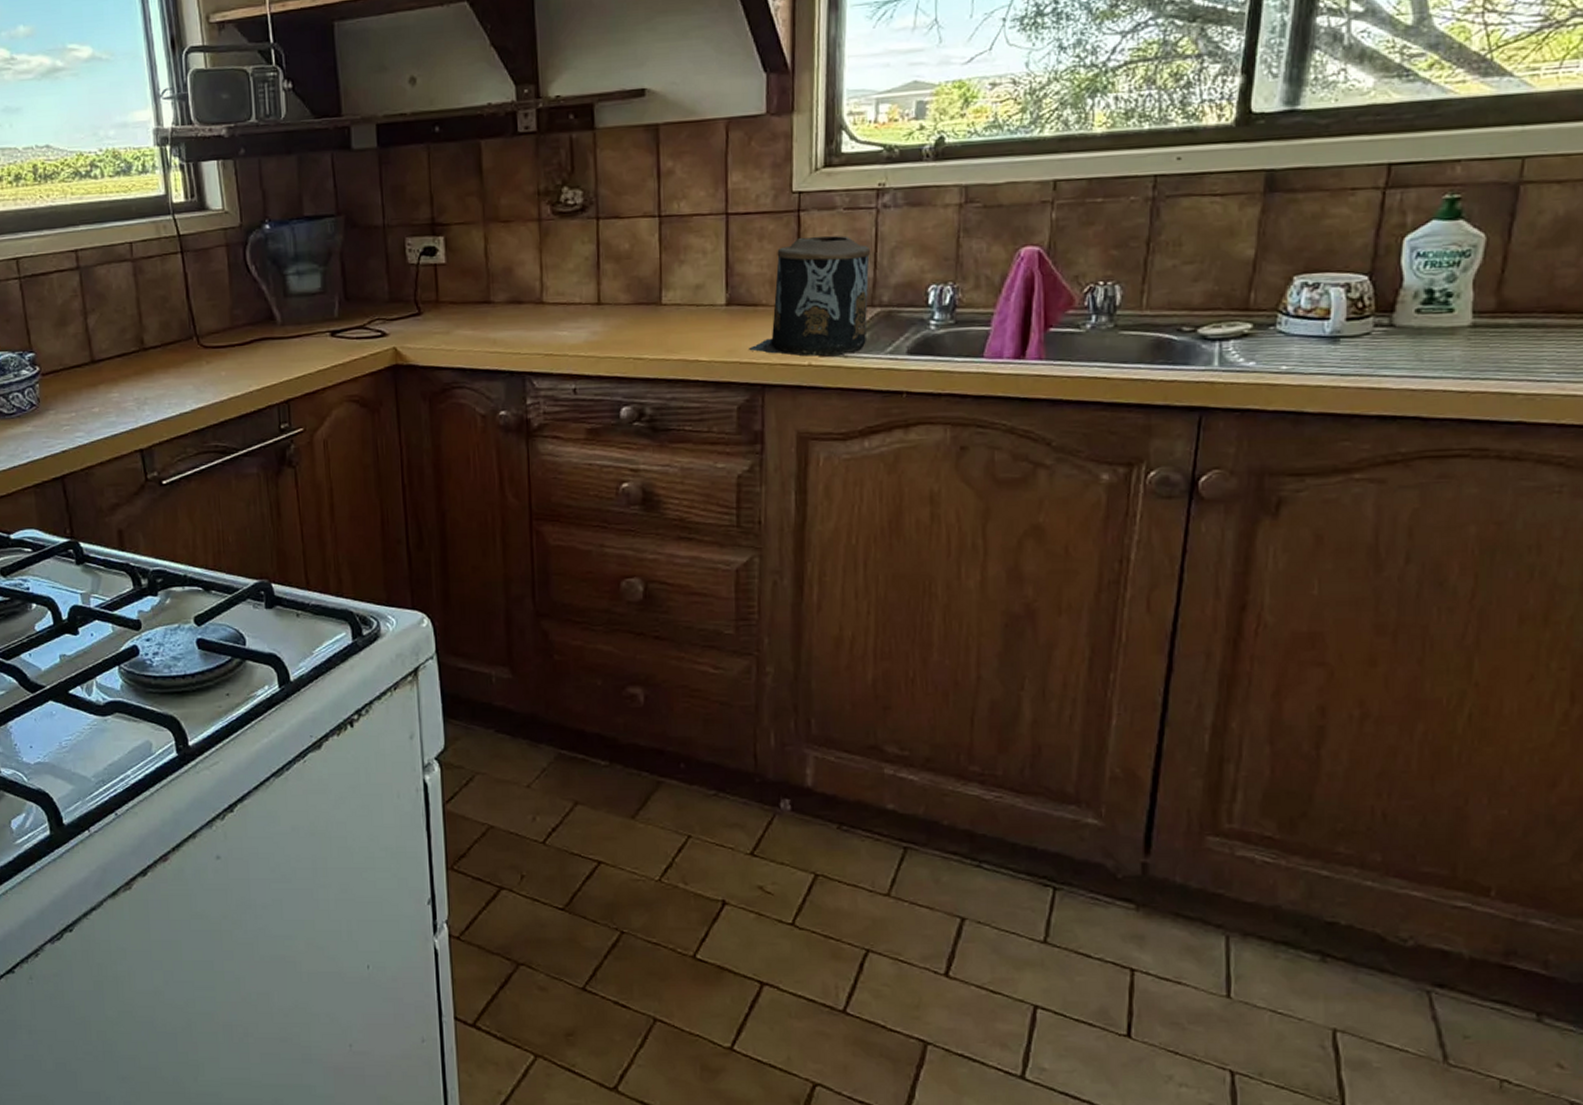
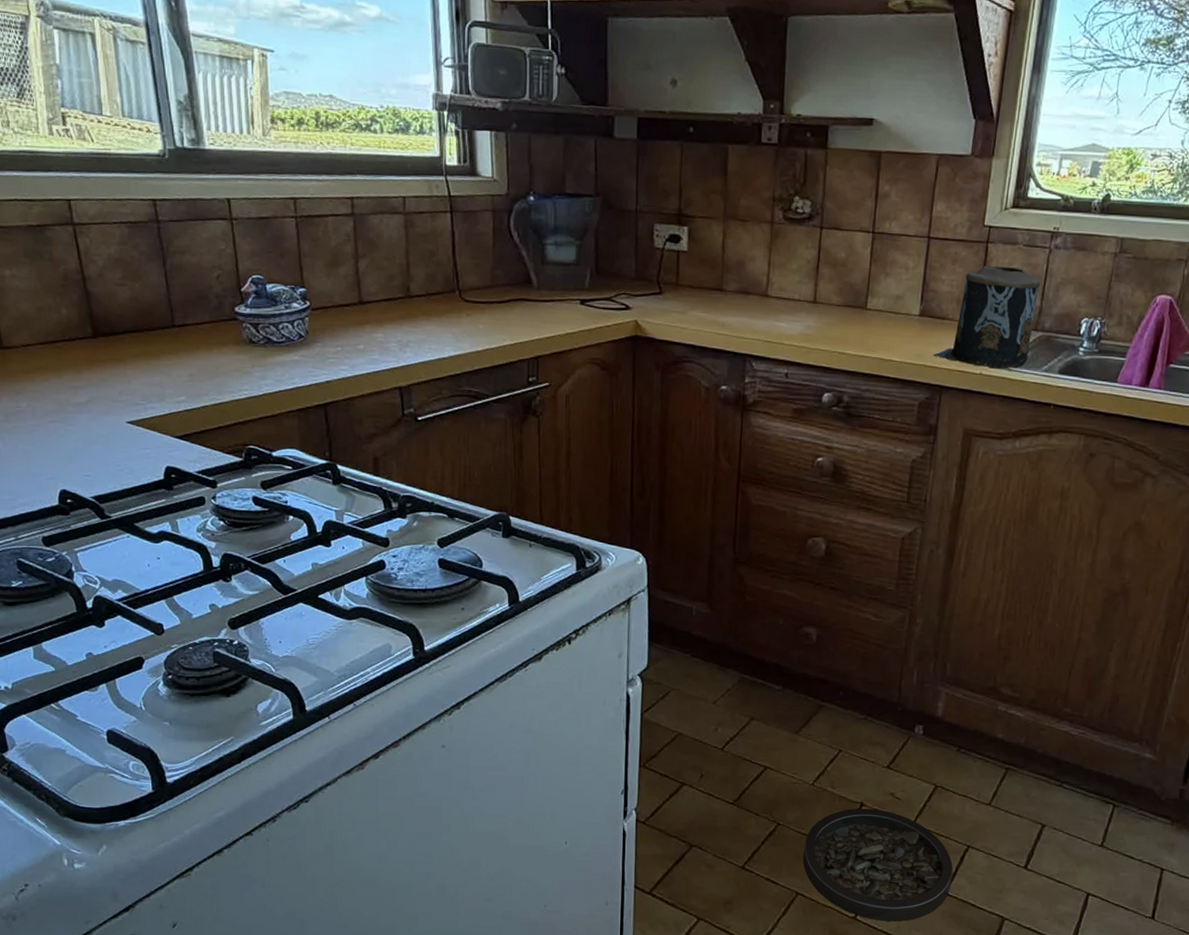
pet bowl: none [657,907,852,1052] -> present [803,808,953,922]

